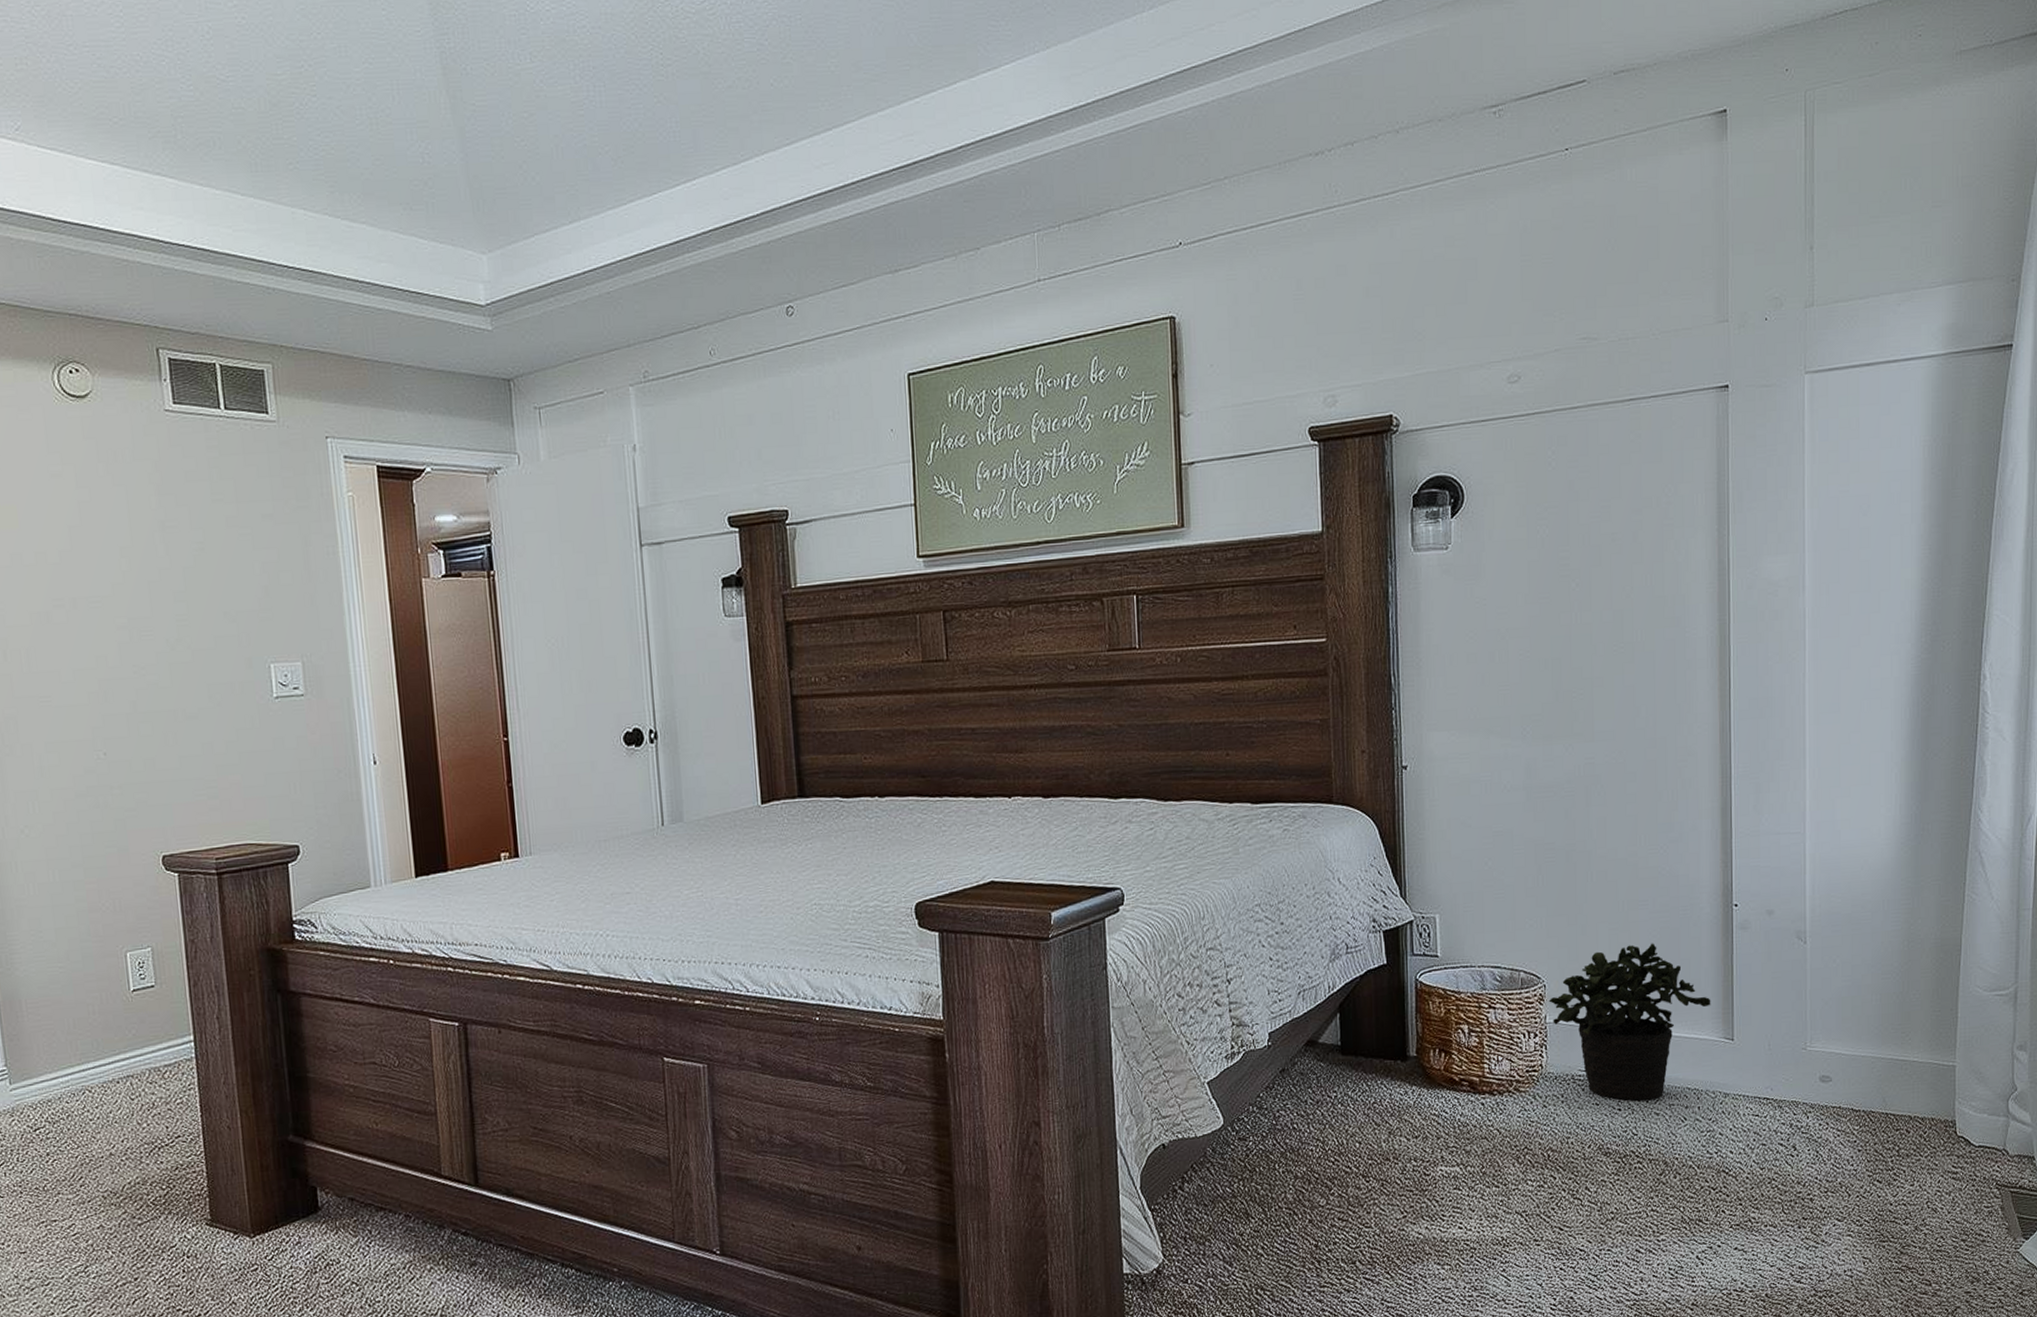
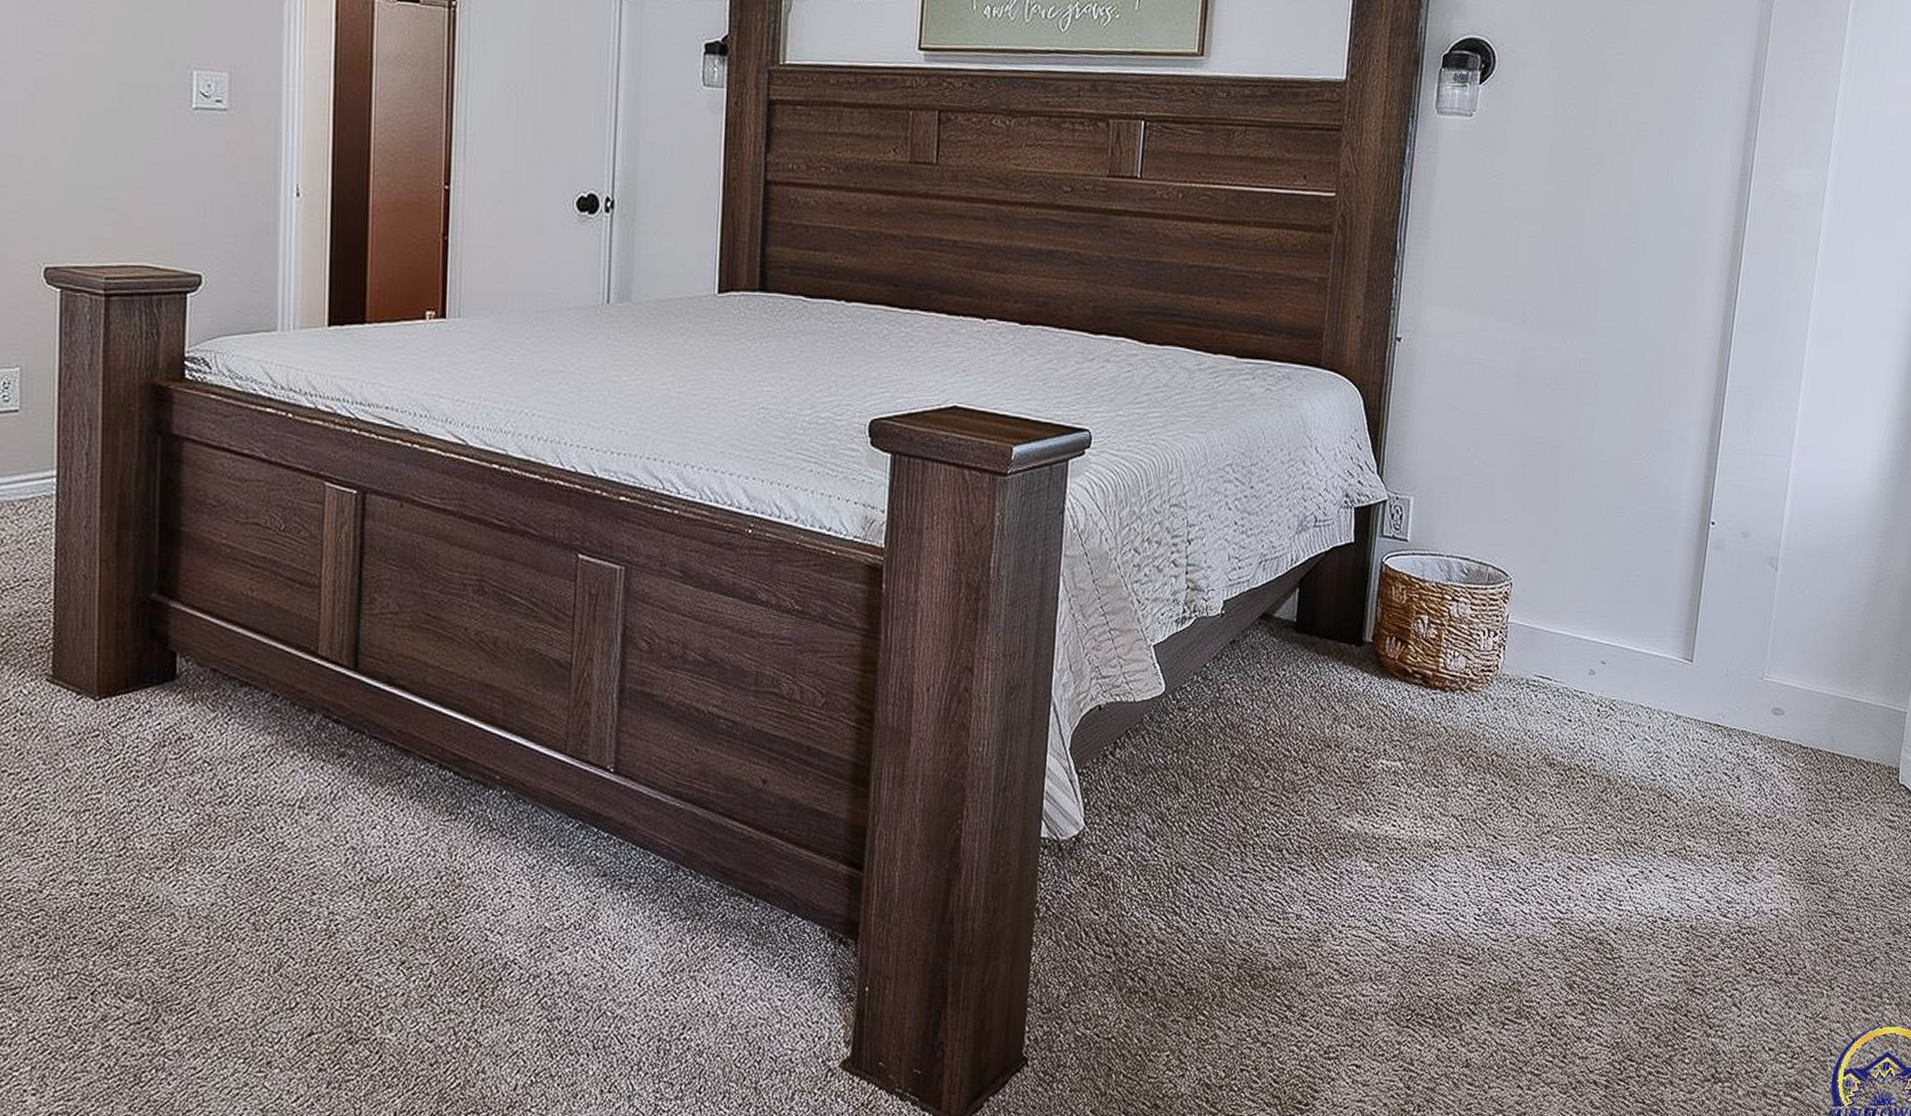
potted plant: present [1548,943,1711,1101] -> none [1513,551,1676,715]

